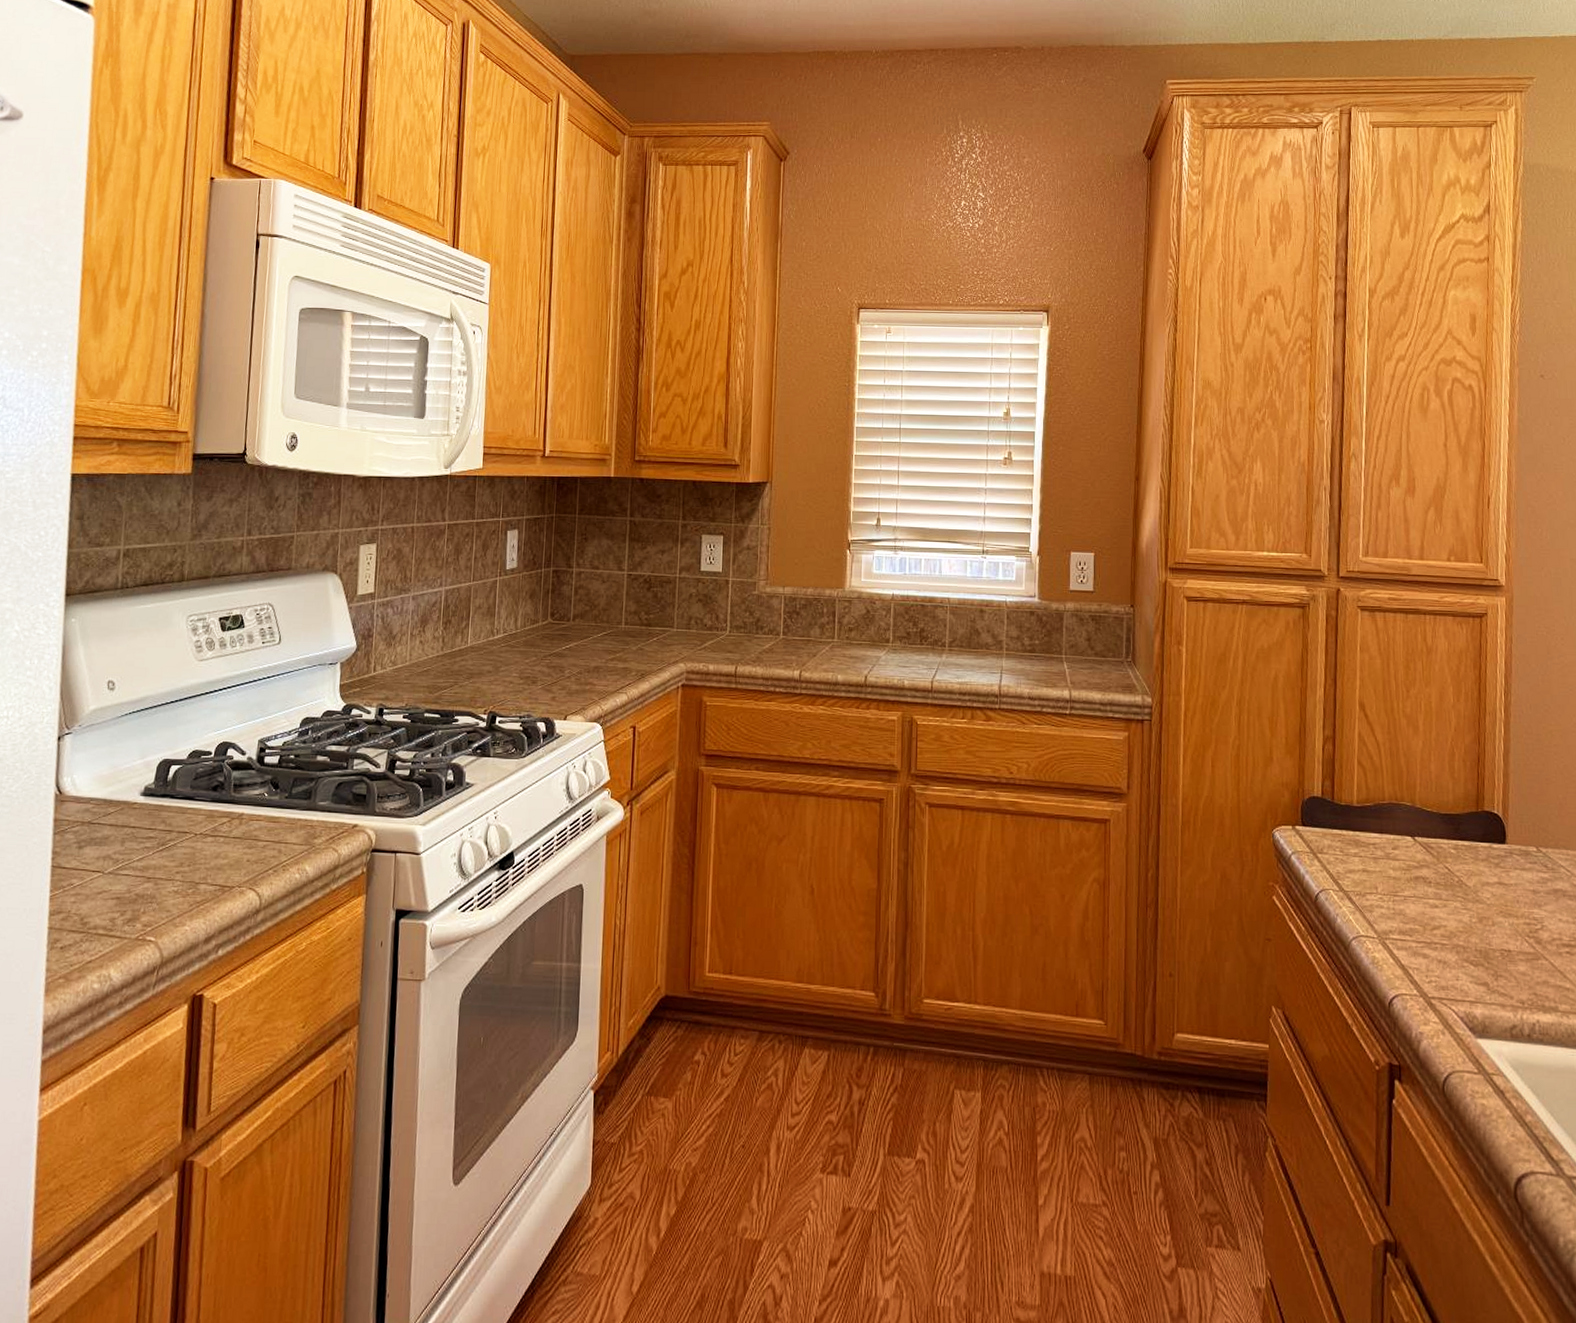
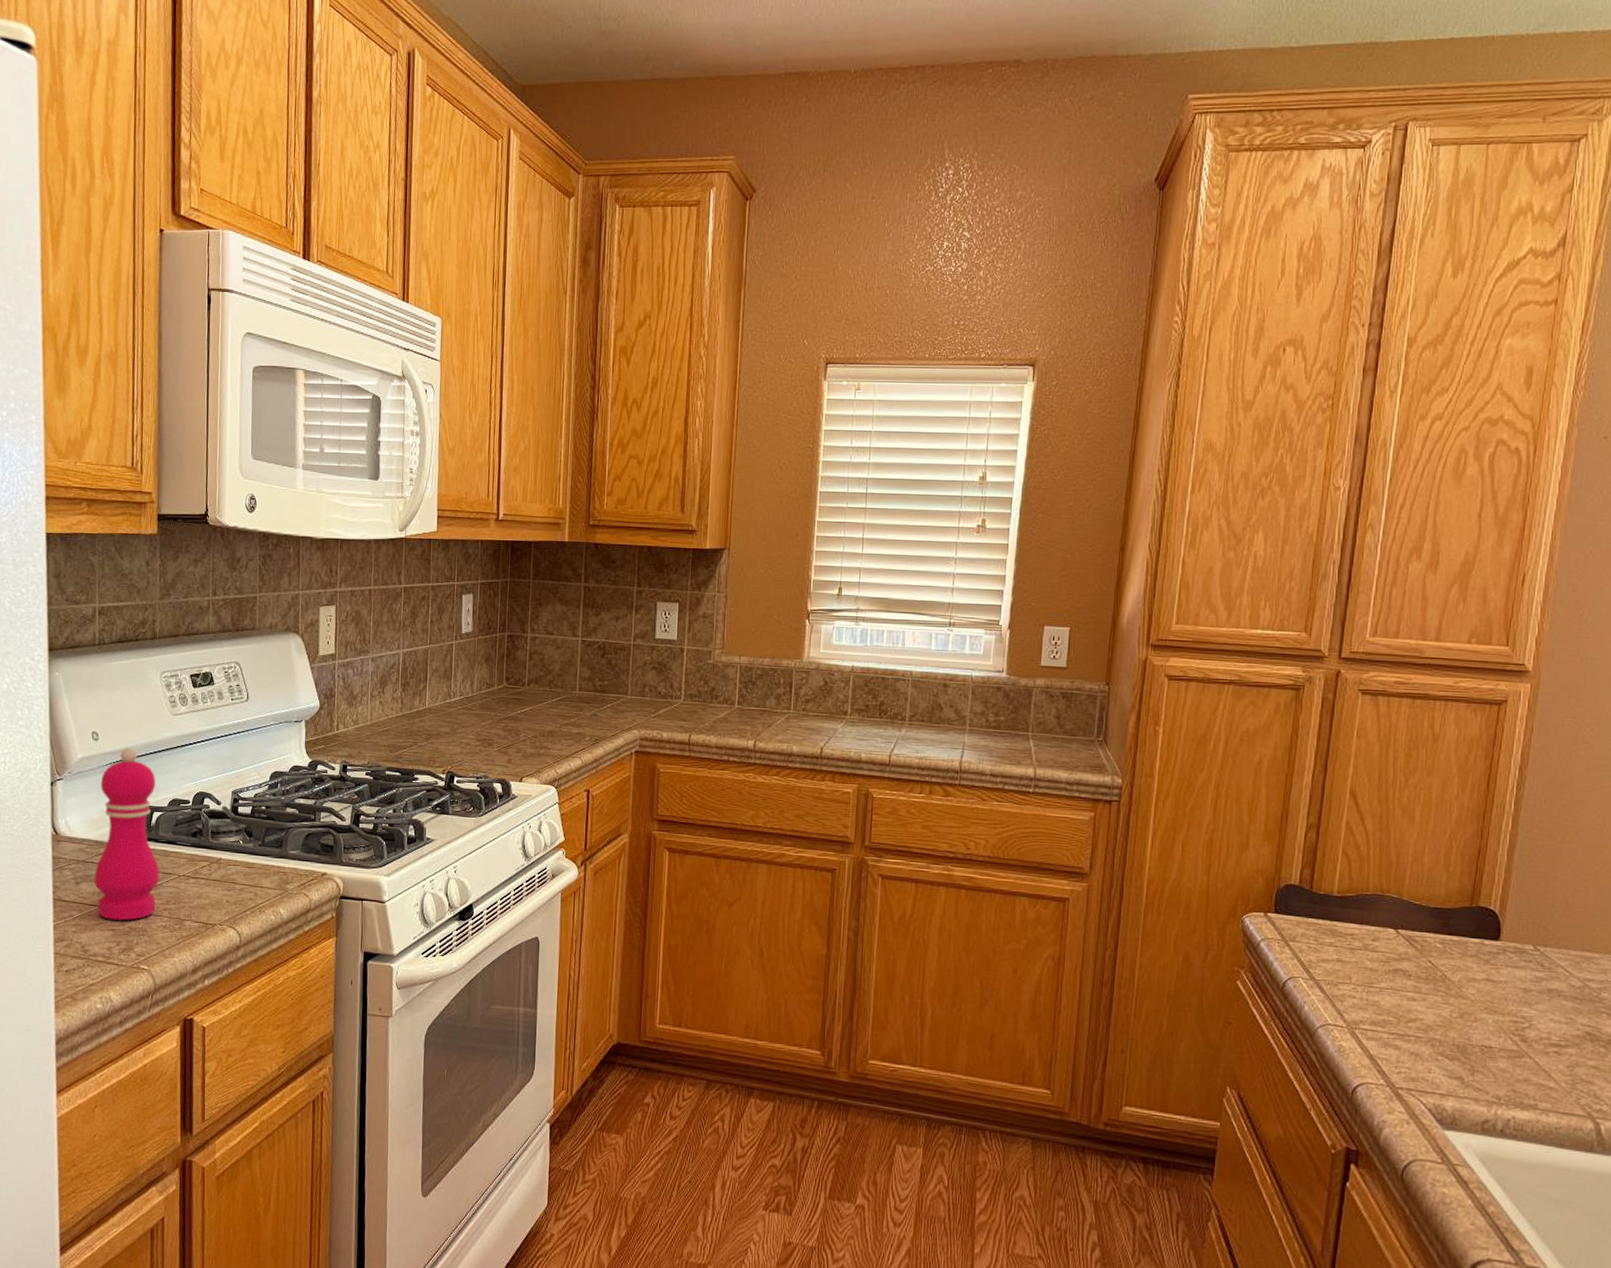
pepper mill: none [99,697,176,887] -> present [94,748,160,921]

